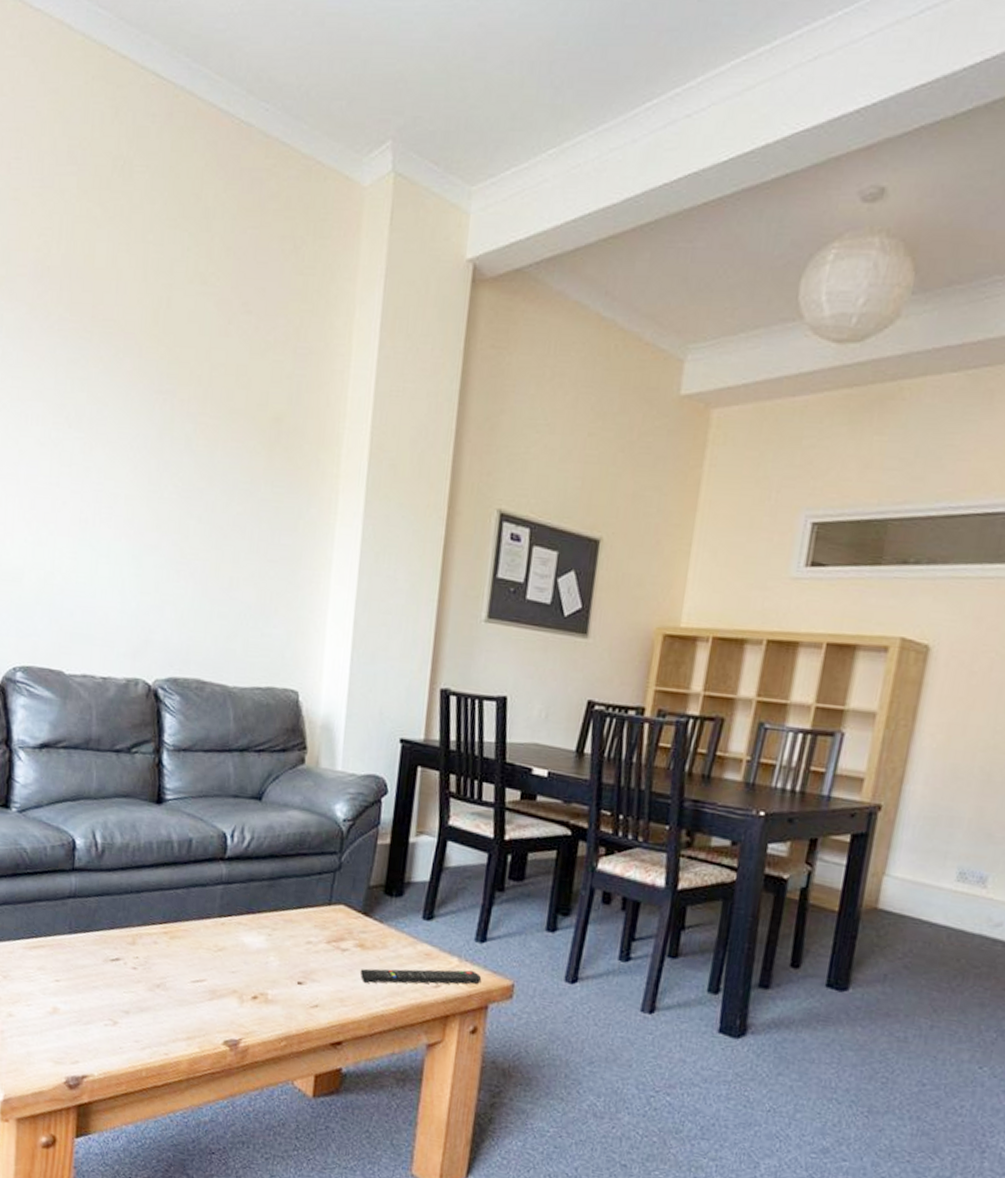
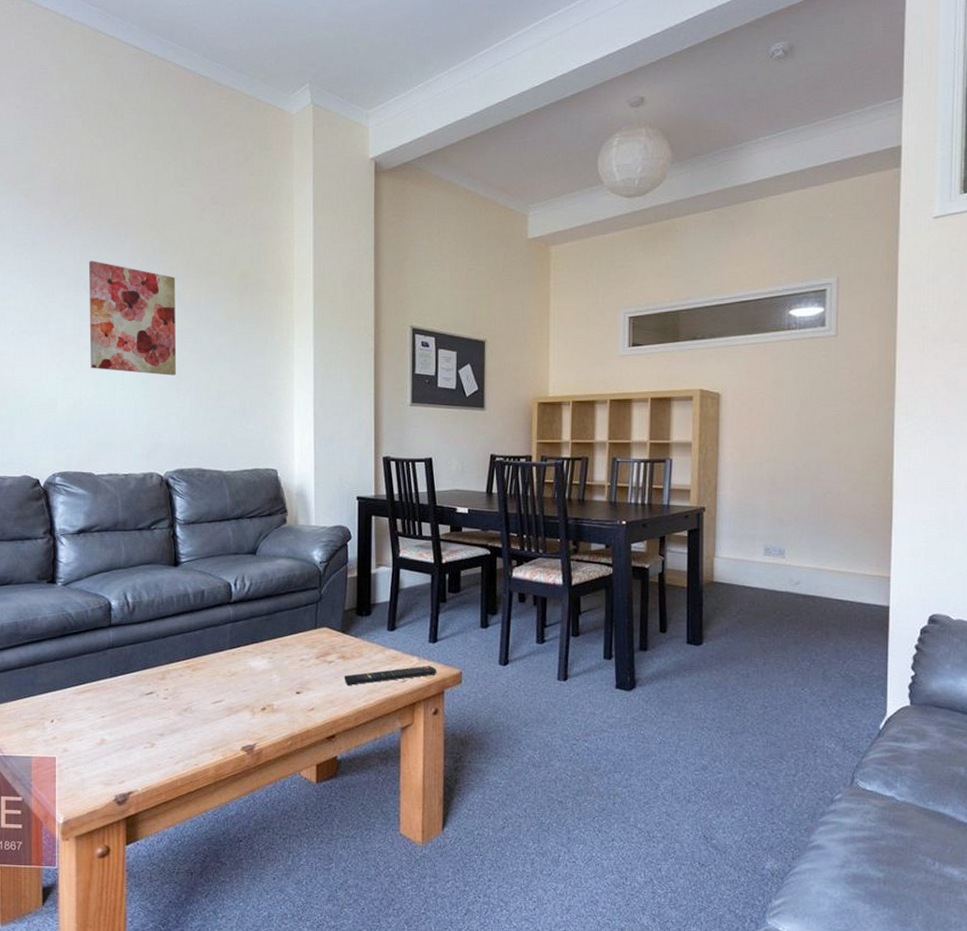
wall art: none [68,383,186,551] -> present [89,261,177,376]

